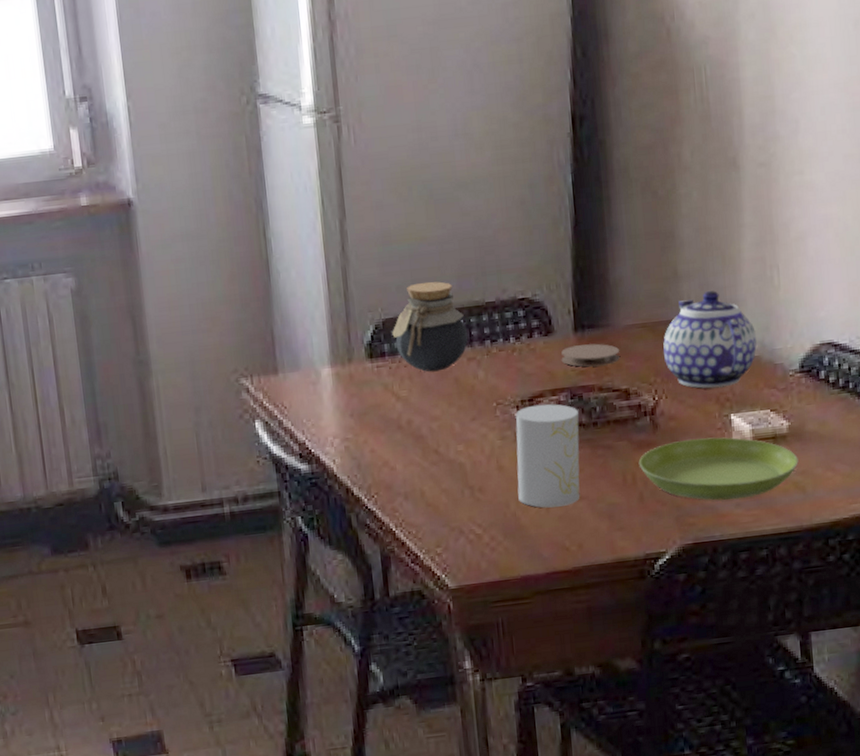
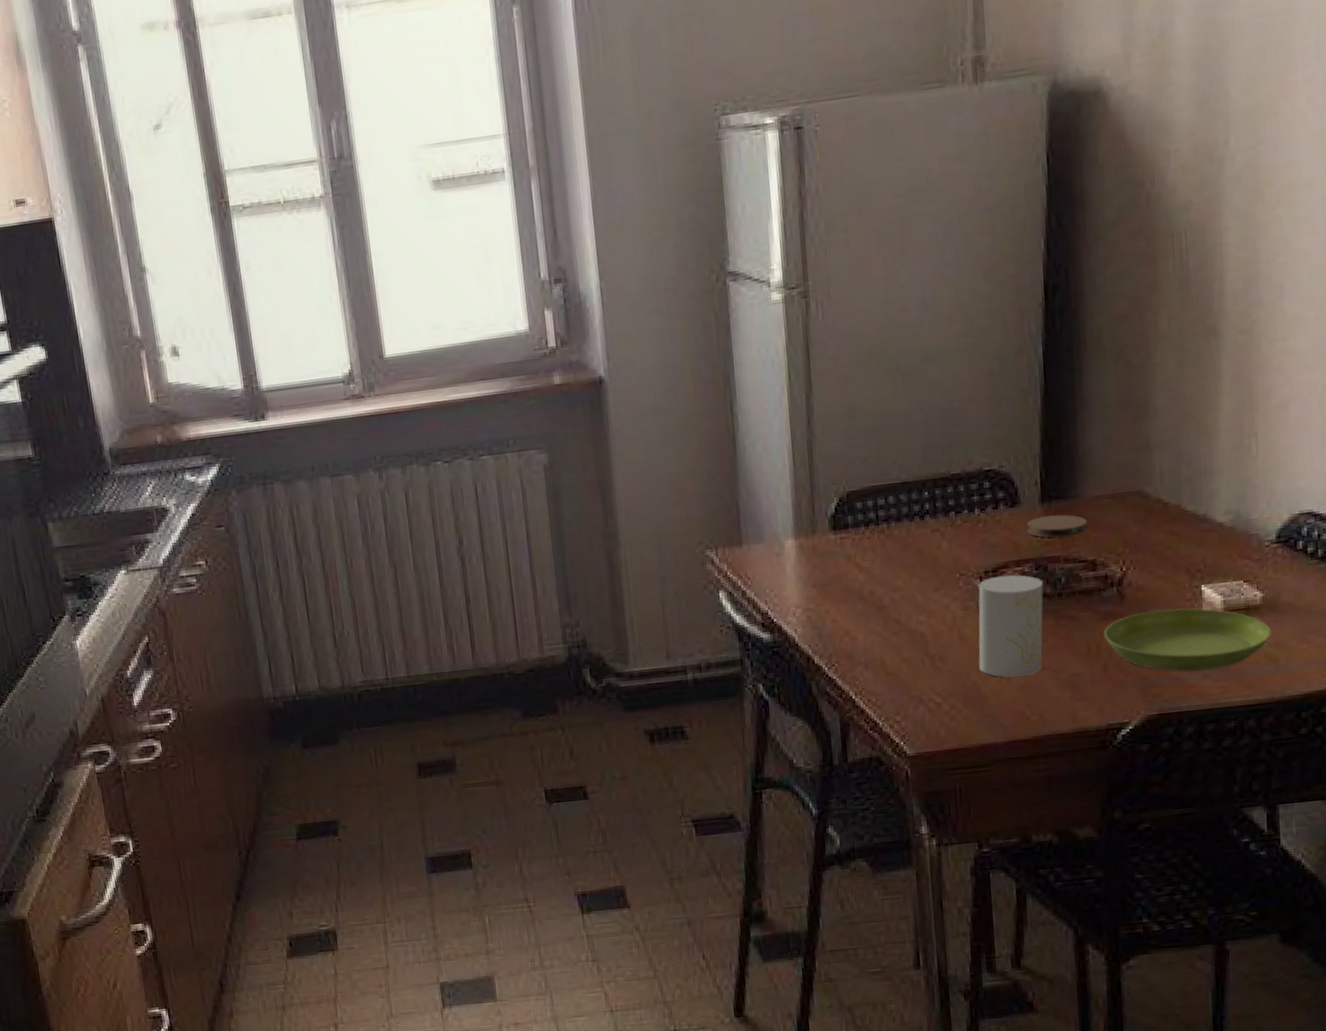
jar: present [392,281,468,372] -> none [856,454,933,544]
teapot: present [663,291,757,389] -> none [1133,460,1231,560]

